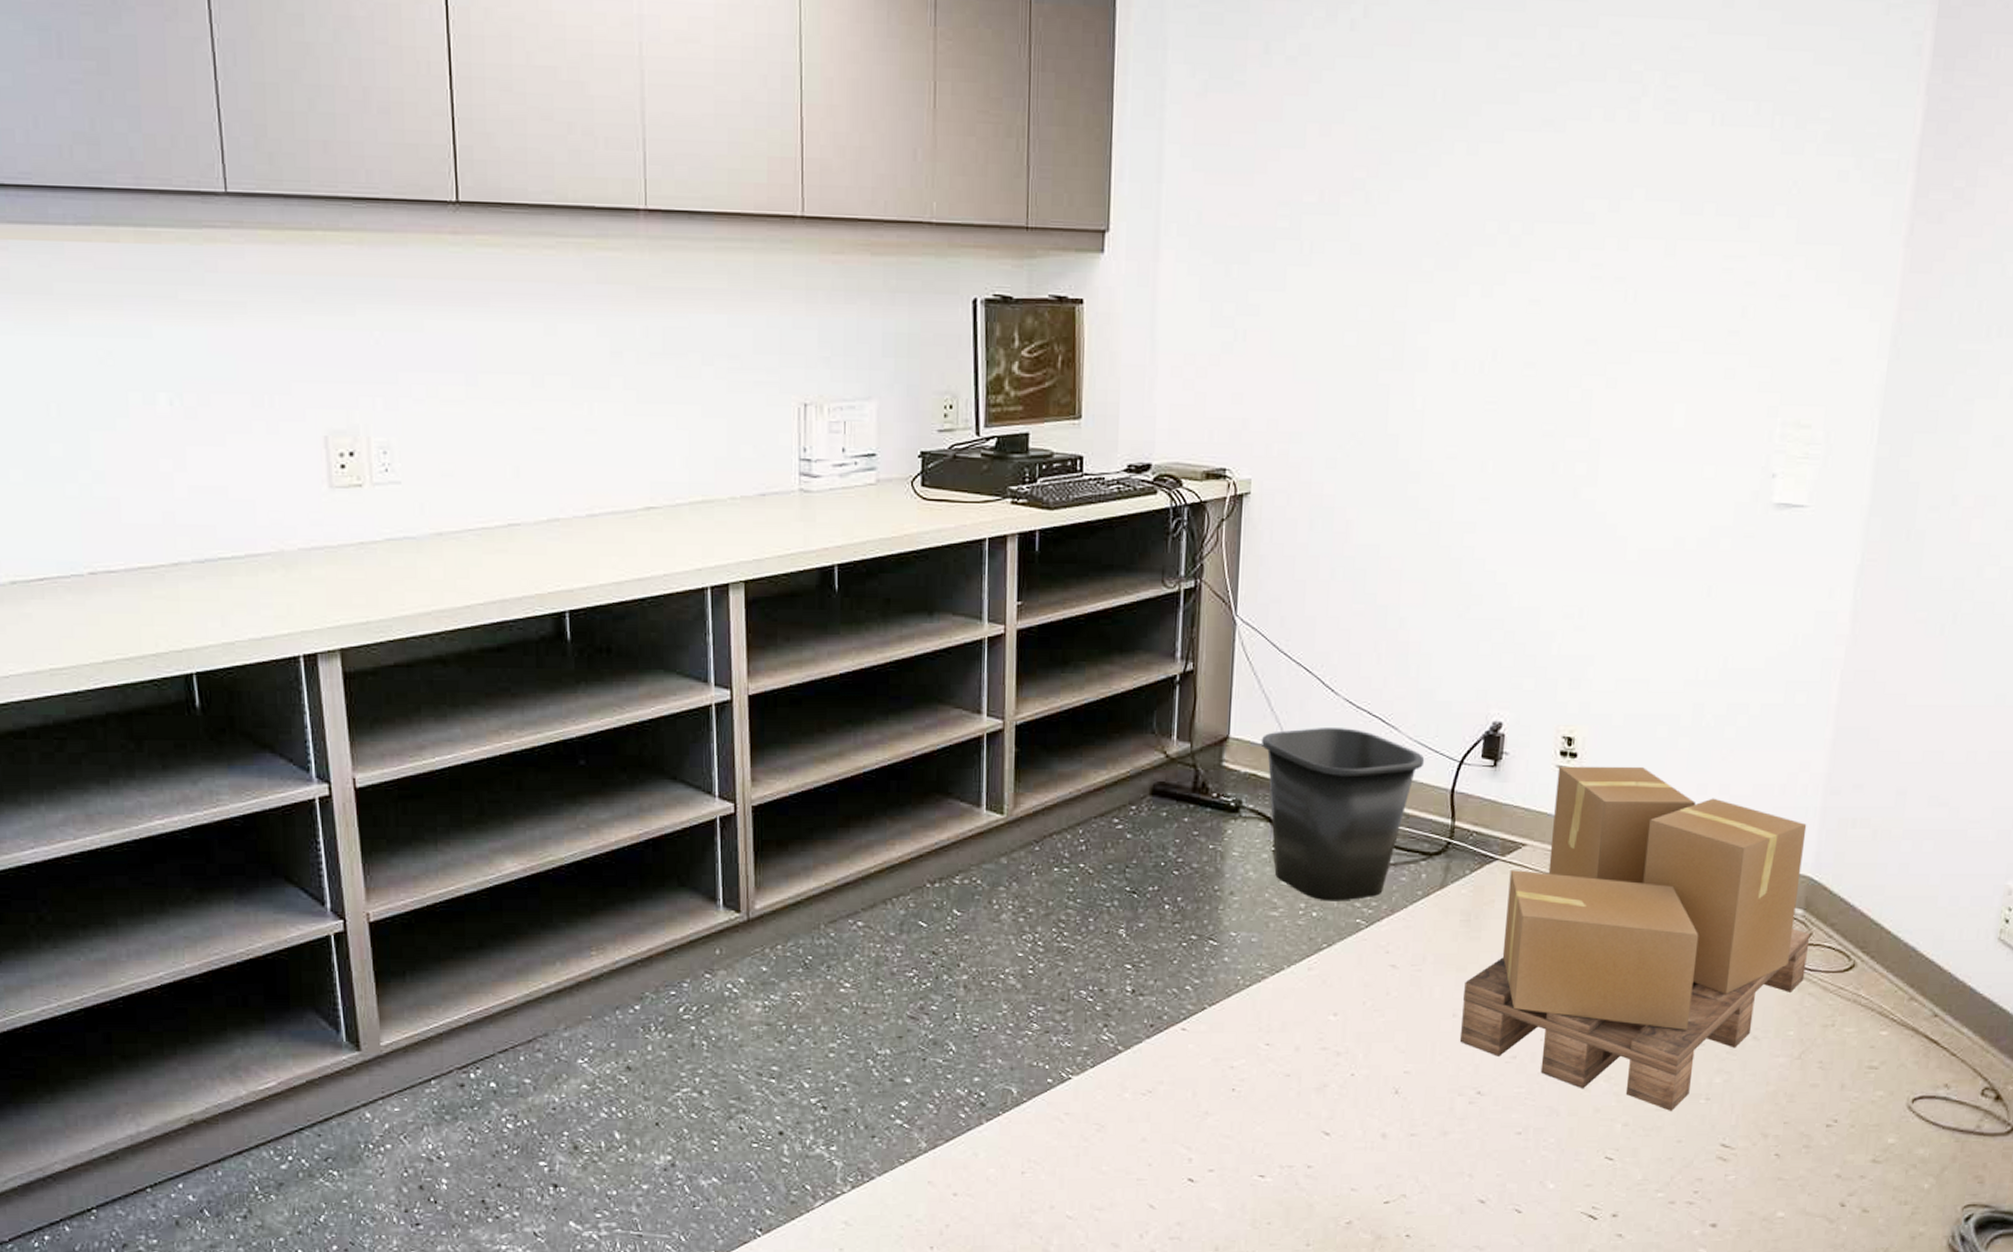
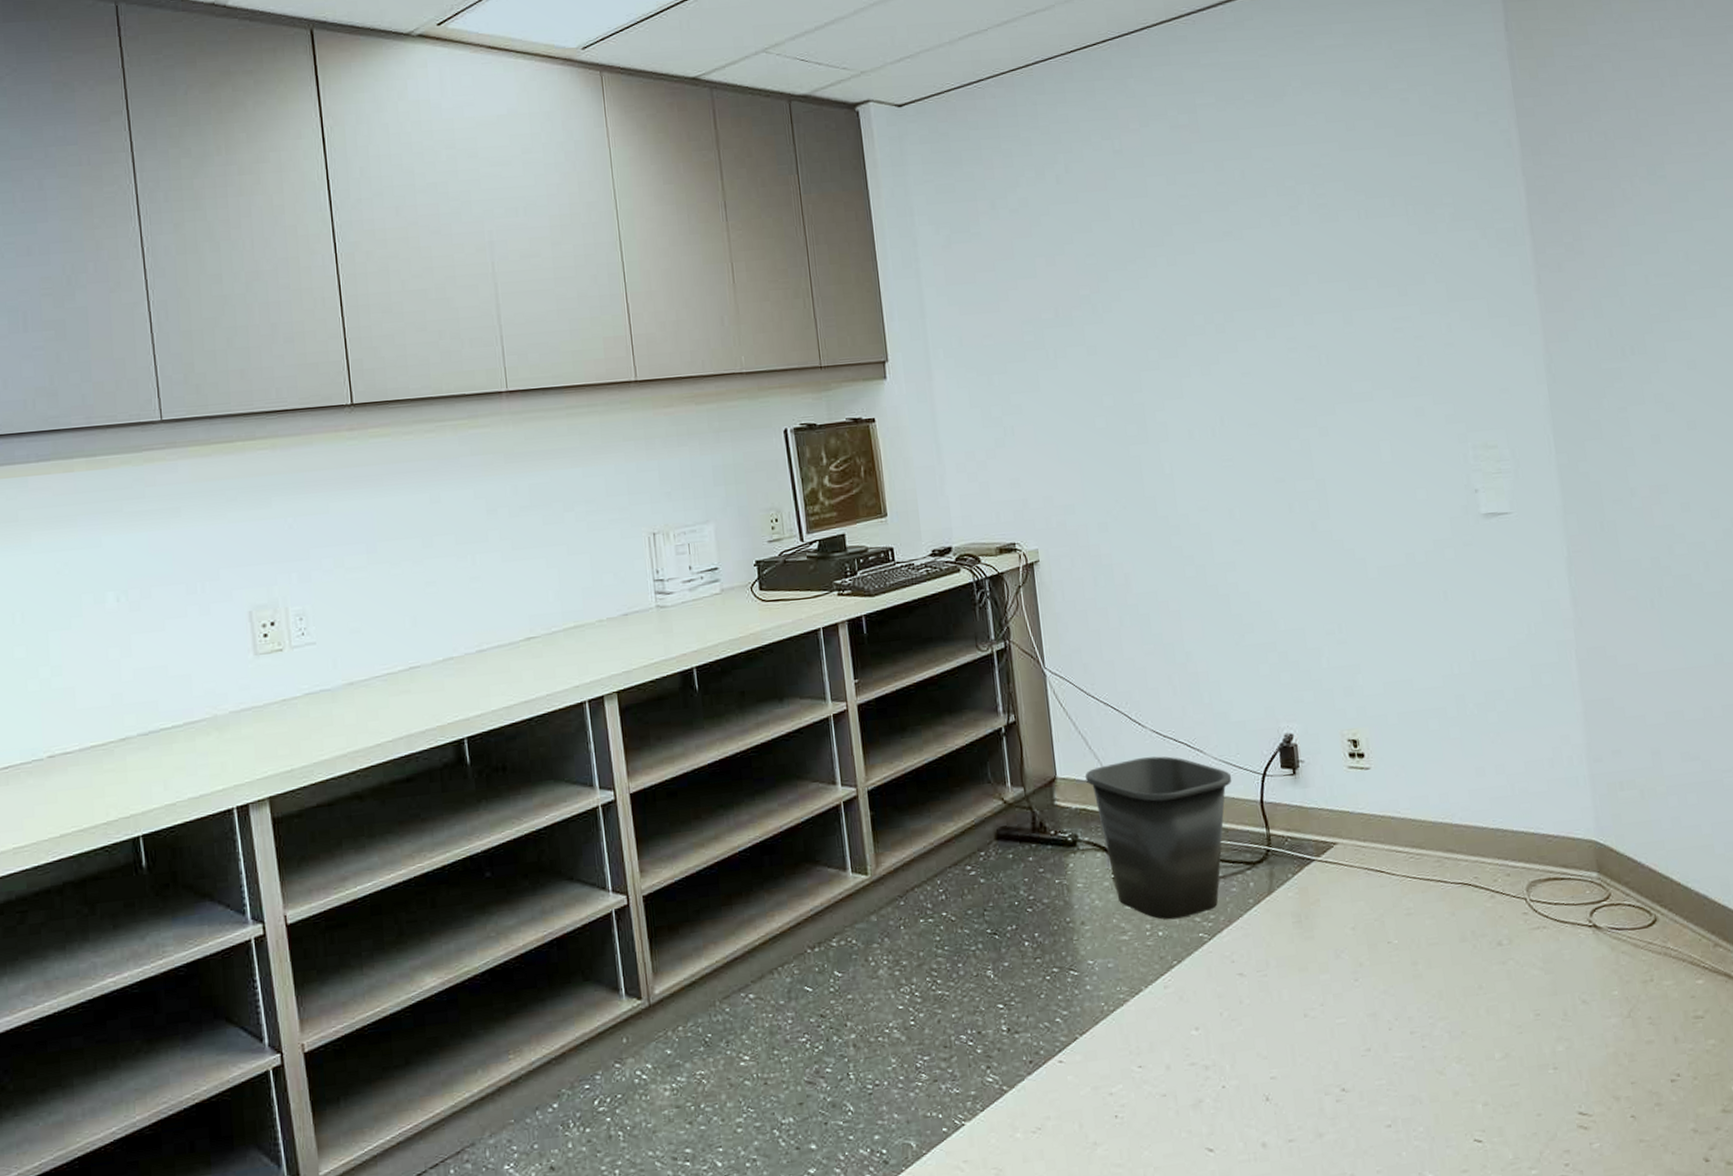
cardboard boxes: present [1459,766,1811,1111] -> none [1308,759,1615,1085]

